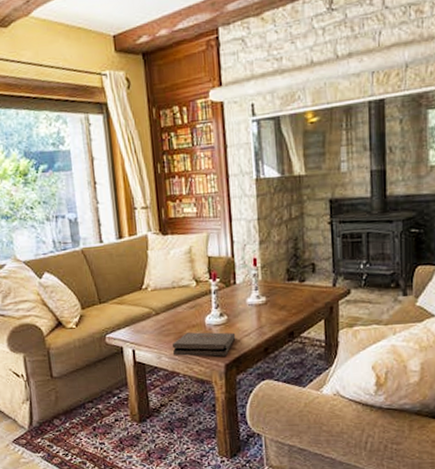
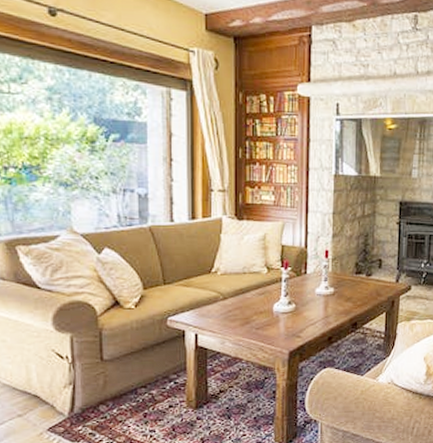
pizza box: present [172,332,236,357] -> none [237,319,302,344]

